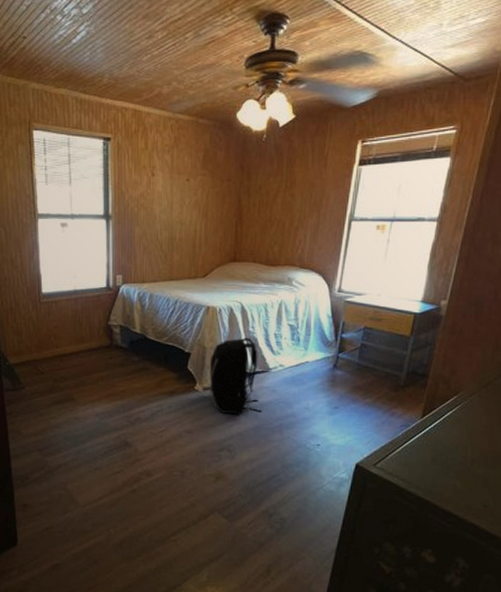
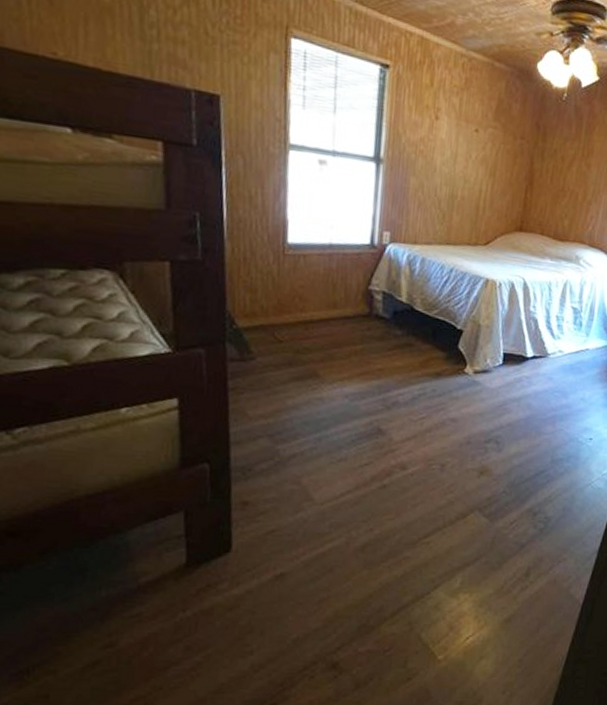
backpack: present [209,337,262,415] -> none [481,317,537,404]

